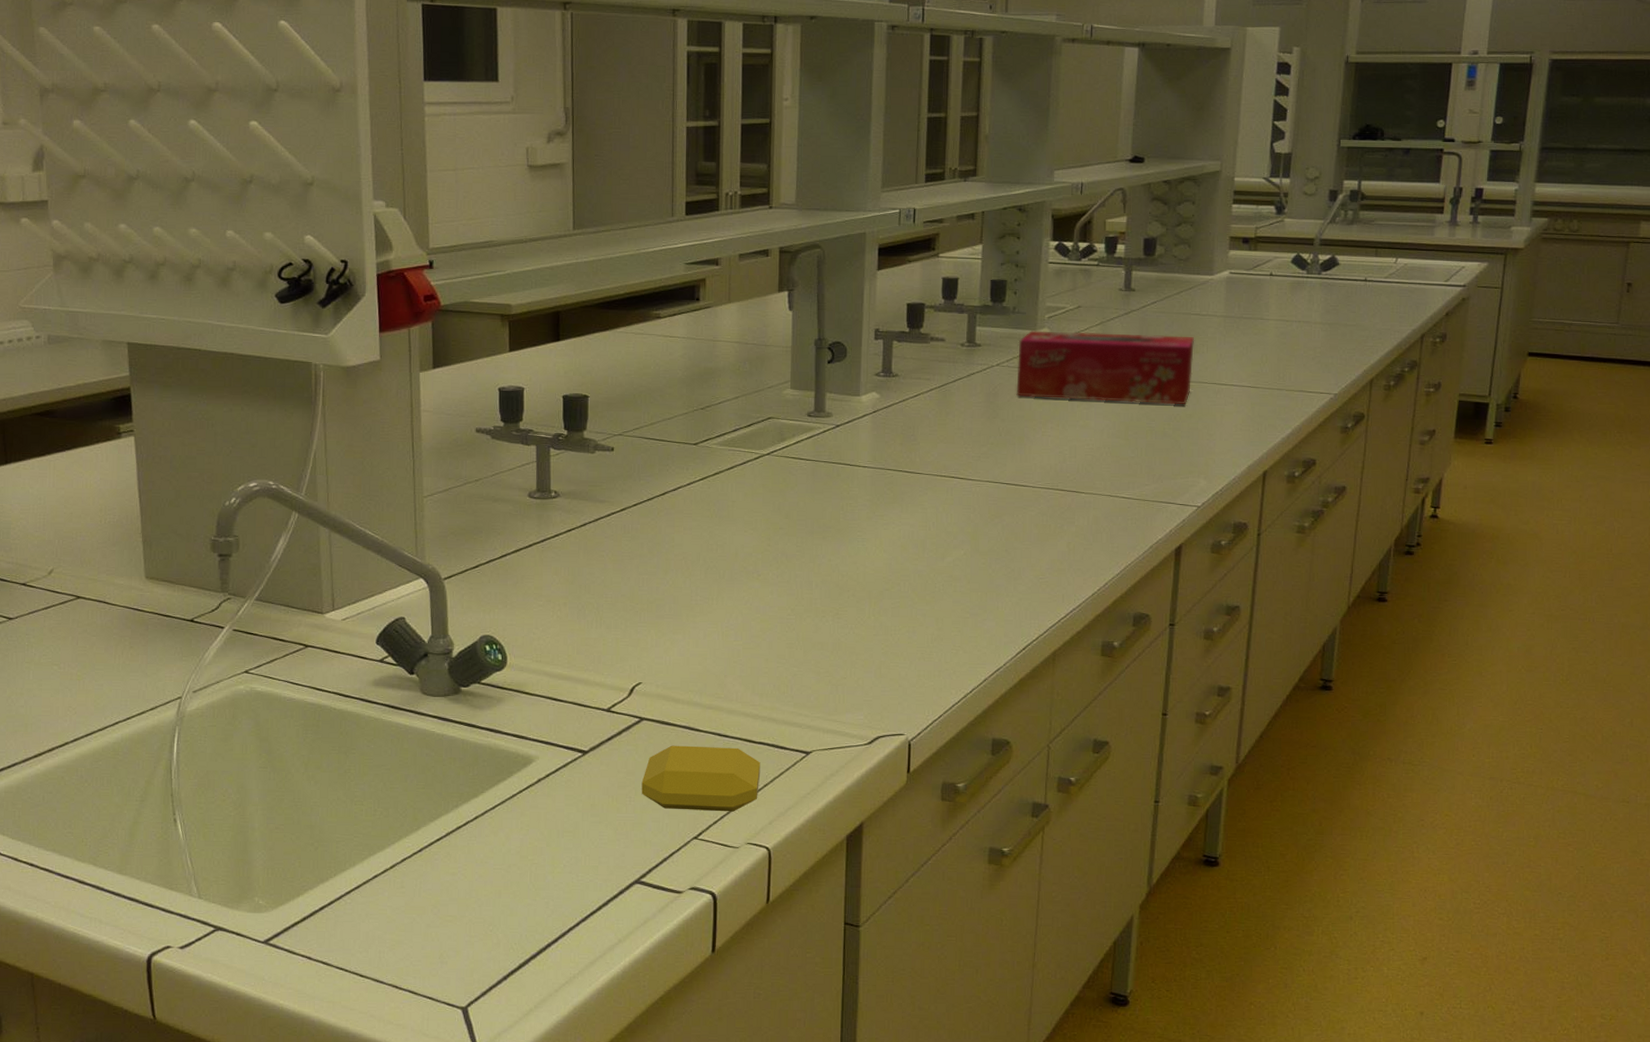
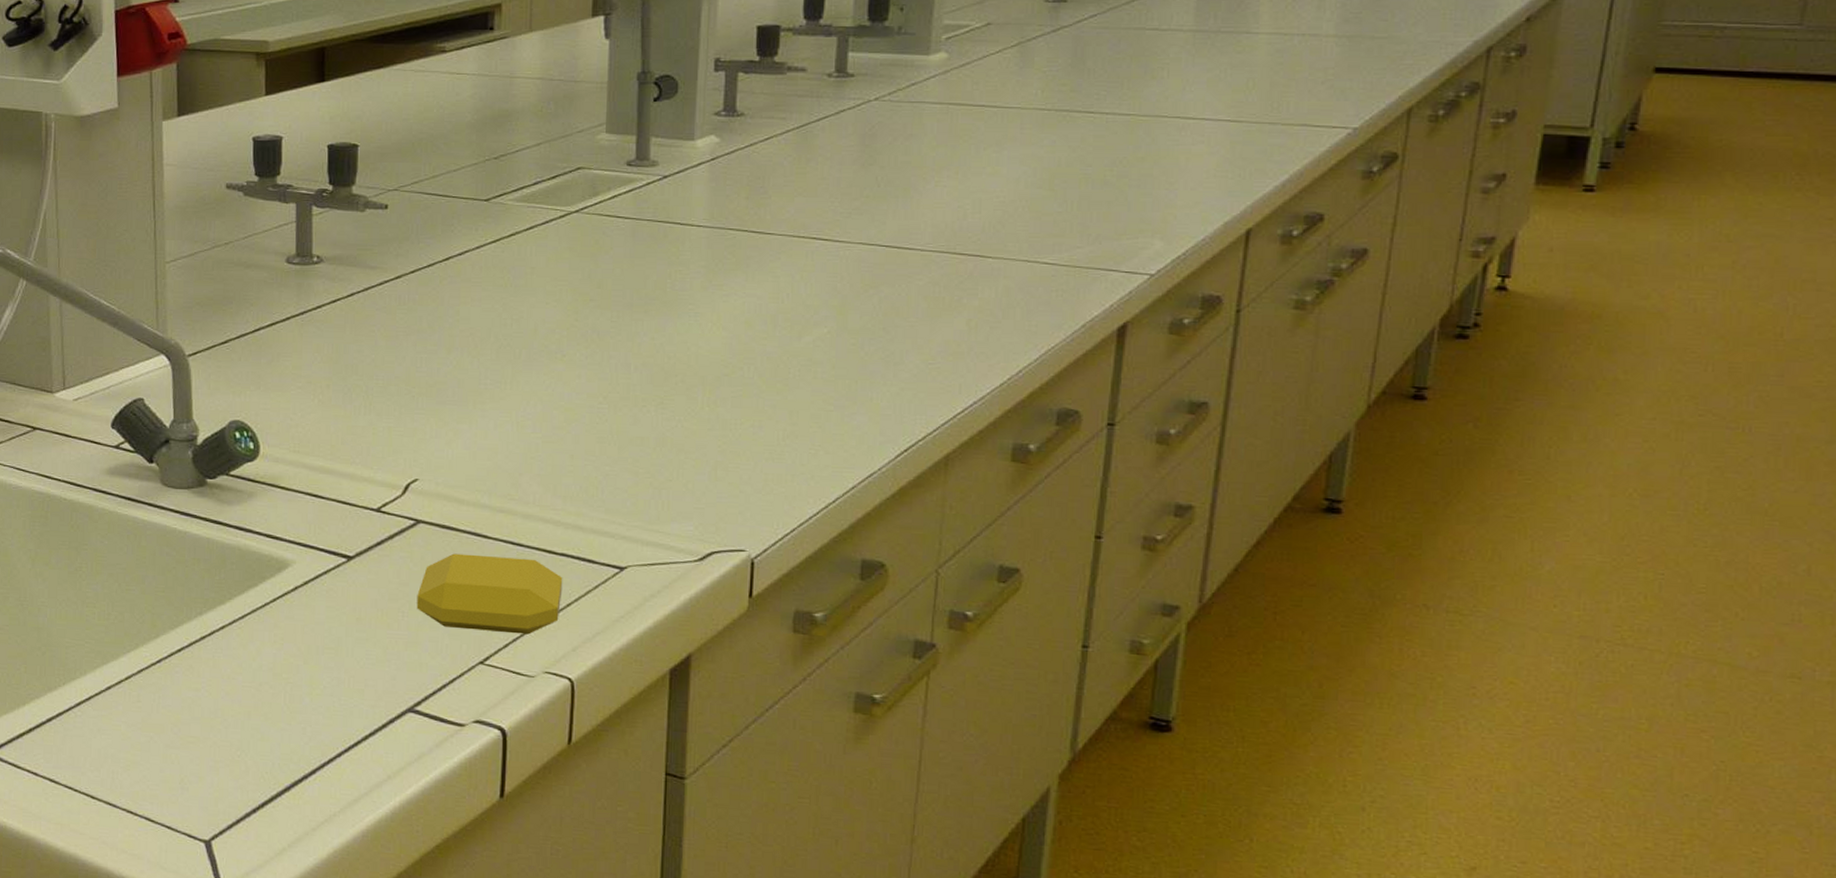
tissue box: present [1016,331,1195,405] -> none [901,55,1151,146]

